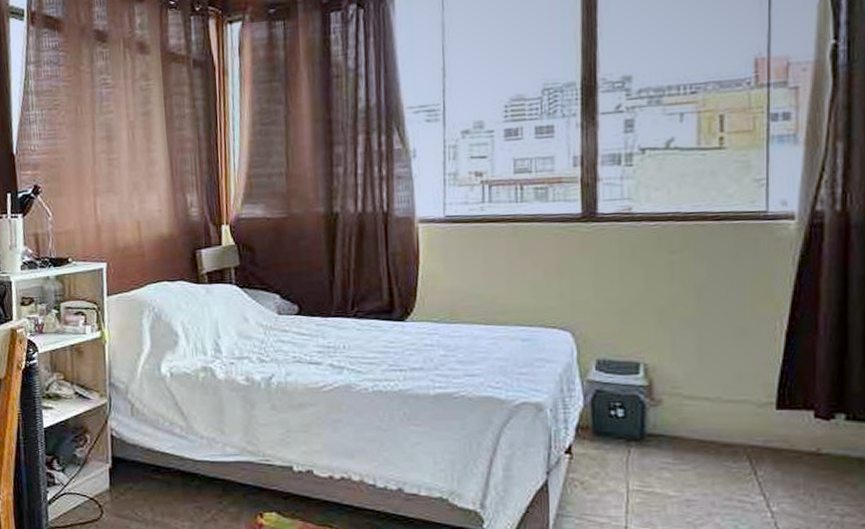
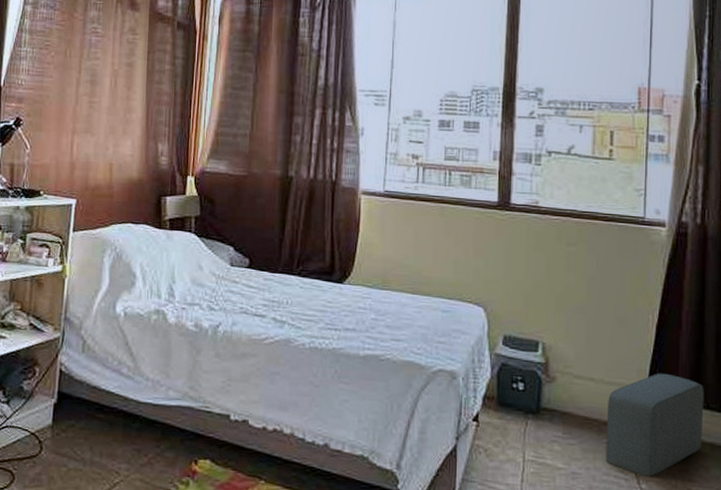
pouf: none [726,385,849,500] -> present [606,373,704,478]

